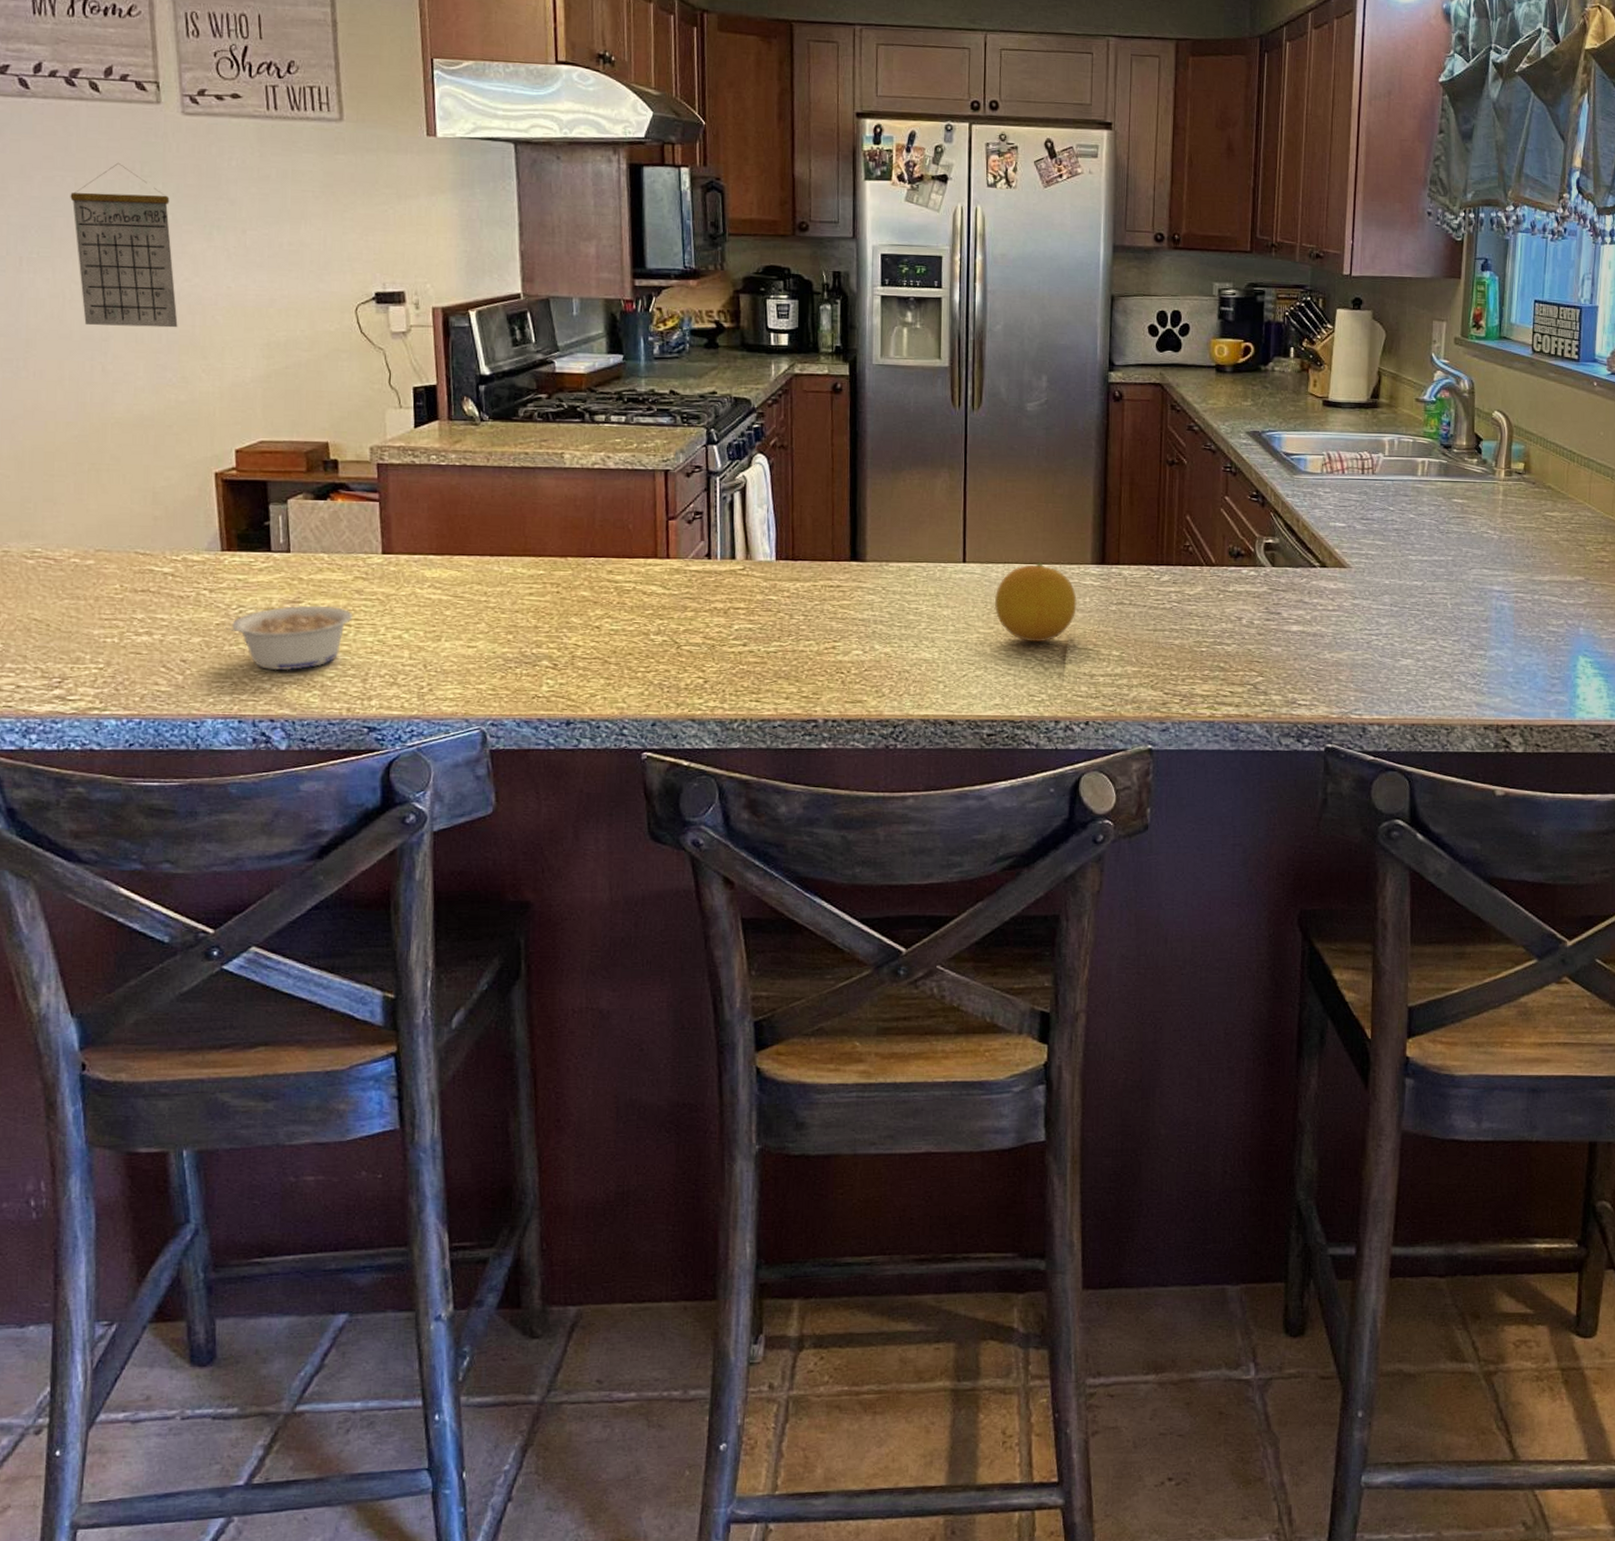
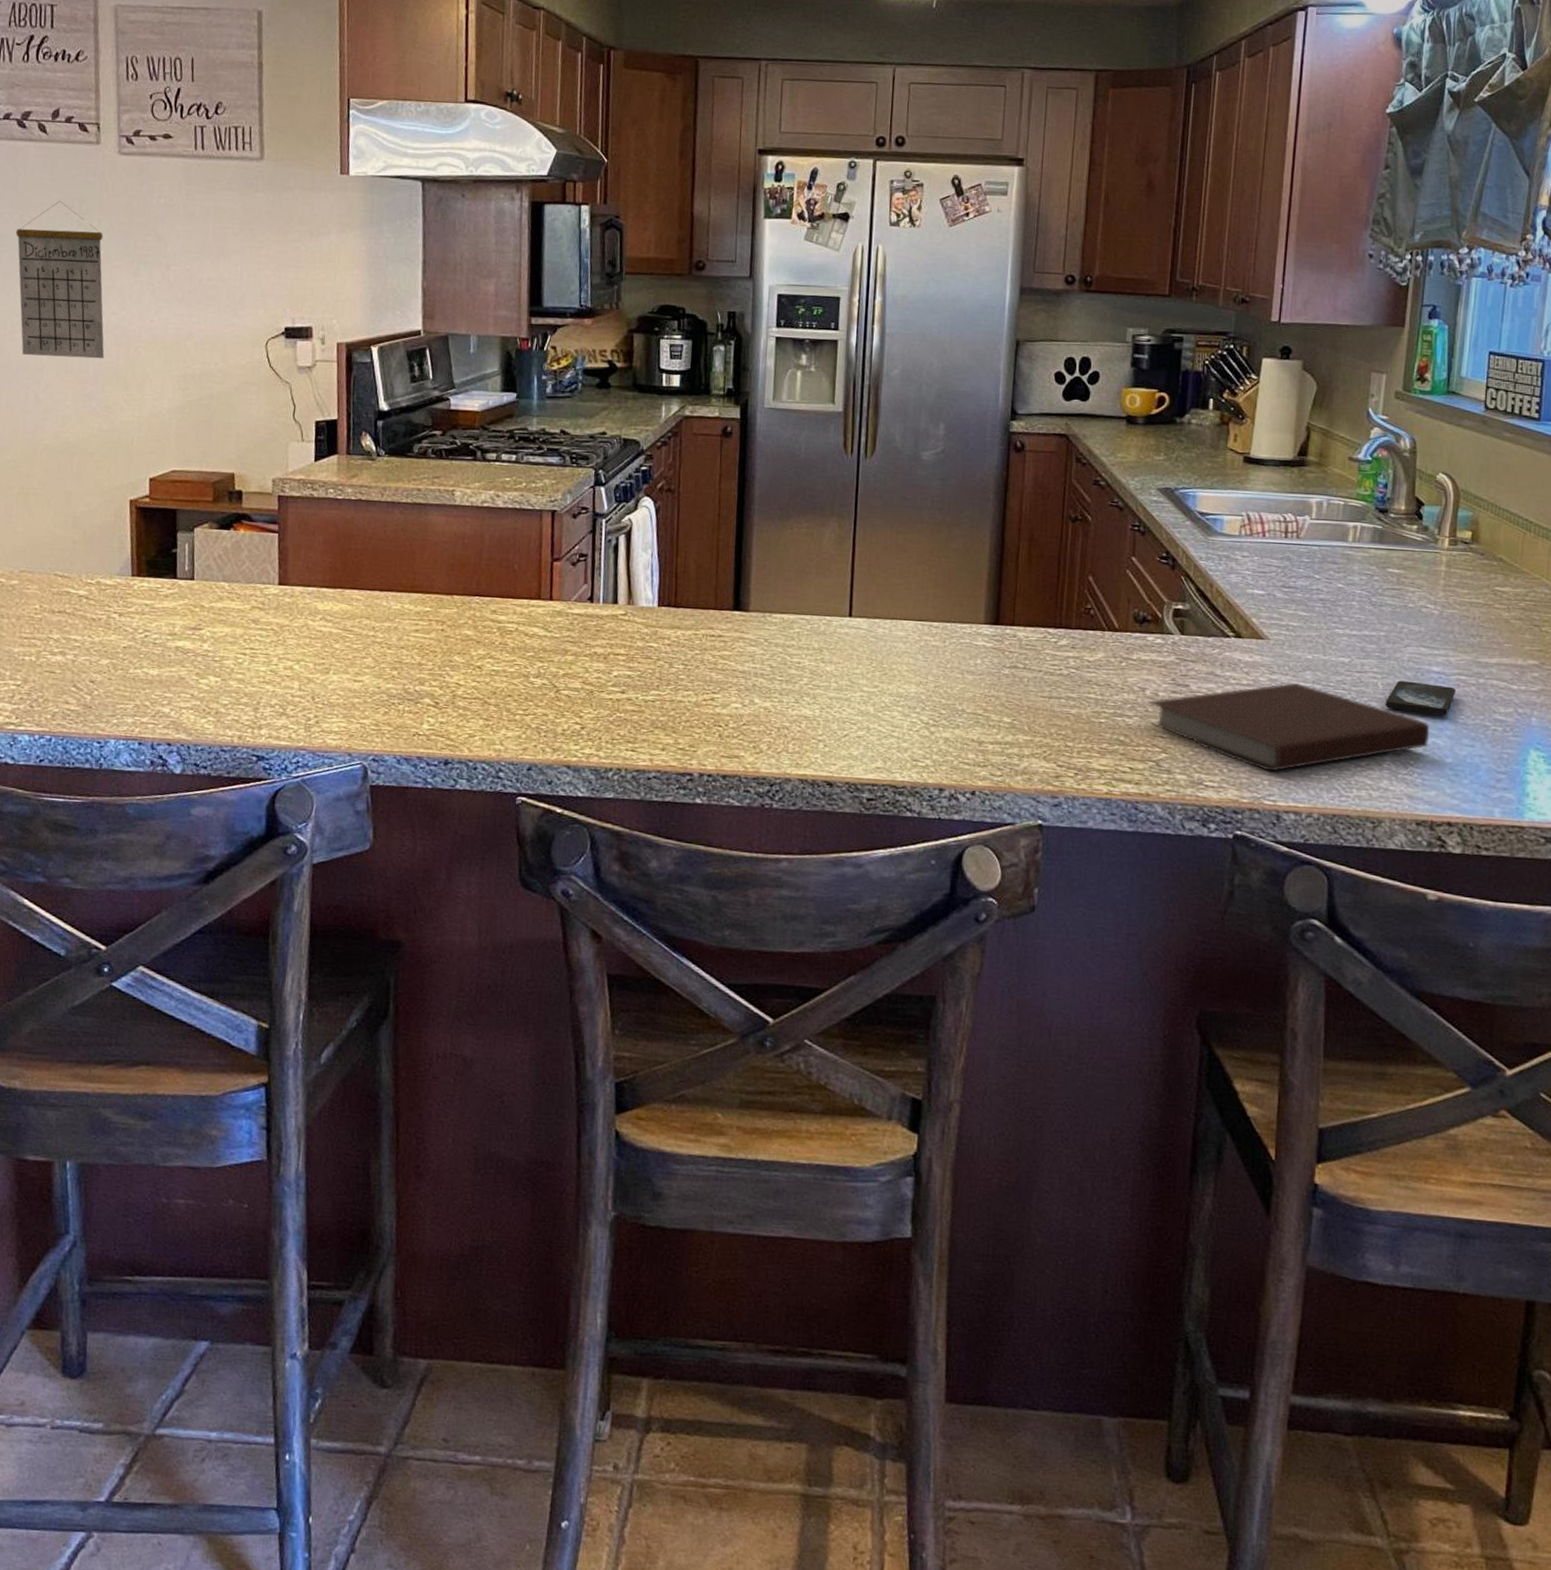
legume: present [225,605,353,671] -> none [131,632,249,696]
fruit: present [994,562,1077,642] -> none [880,619,968,704]
notebook: none [1244,607,1494,688] -> present [1148,683,1430,772]
smartphone: none [1454,600,1514,629] -> present [1385,680,1455,715]

